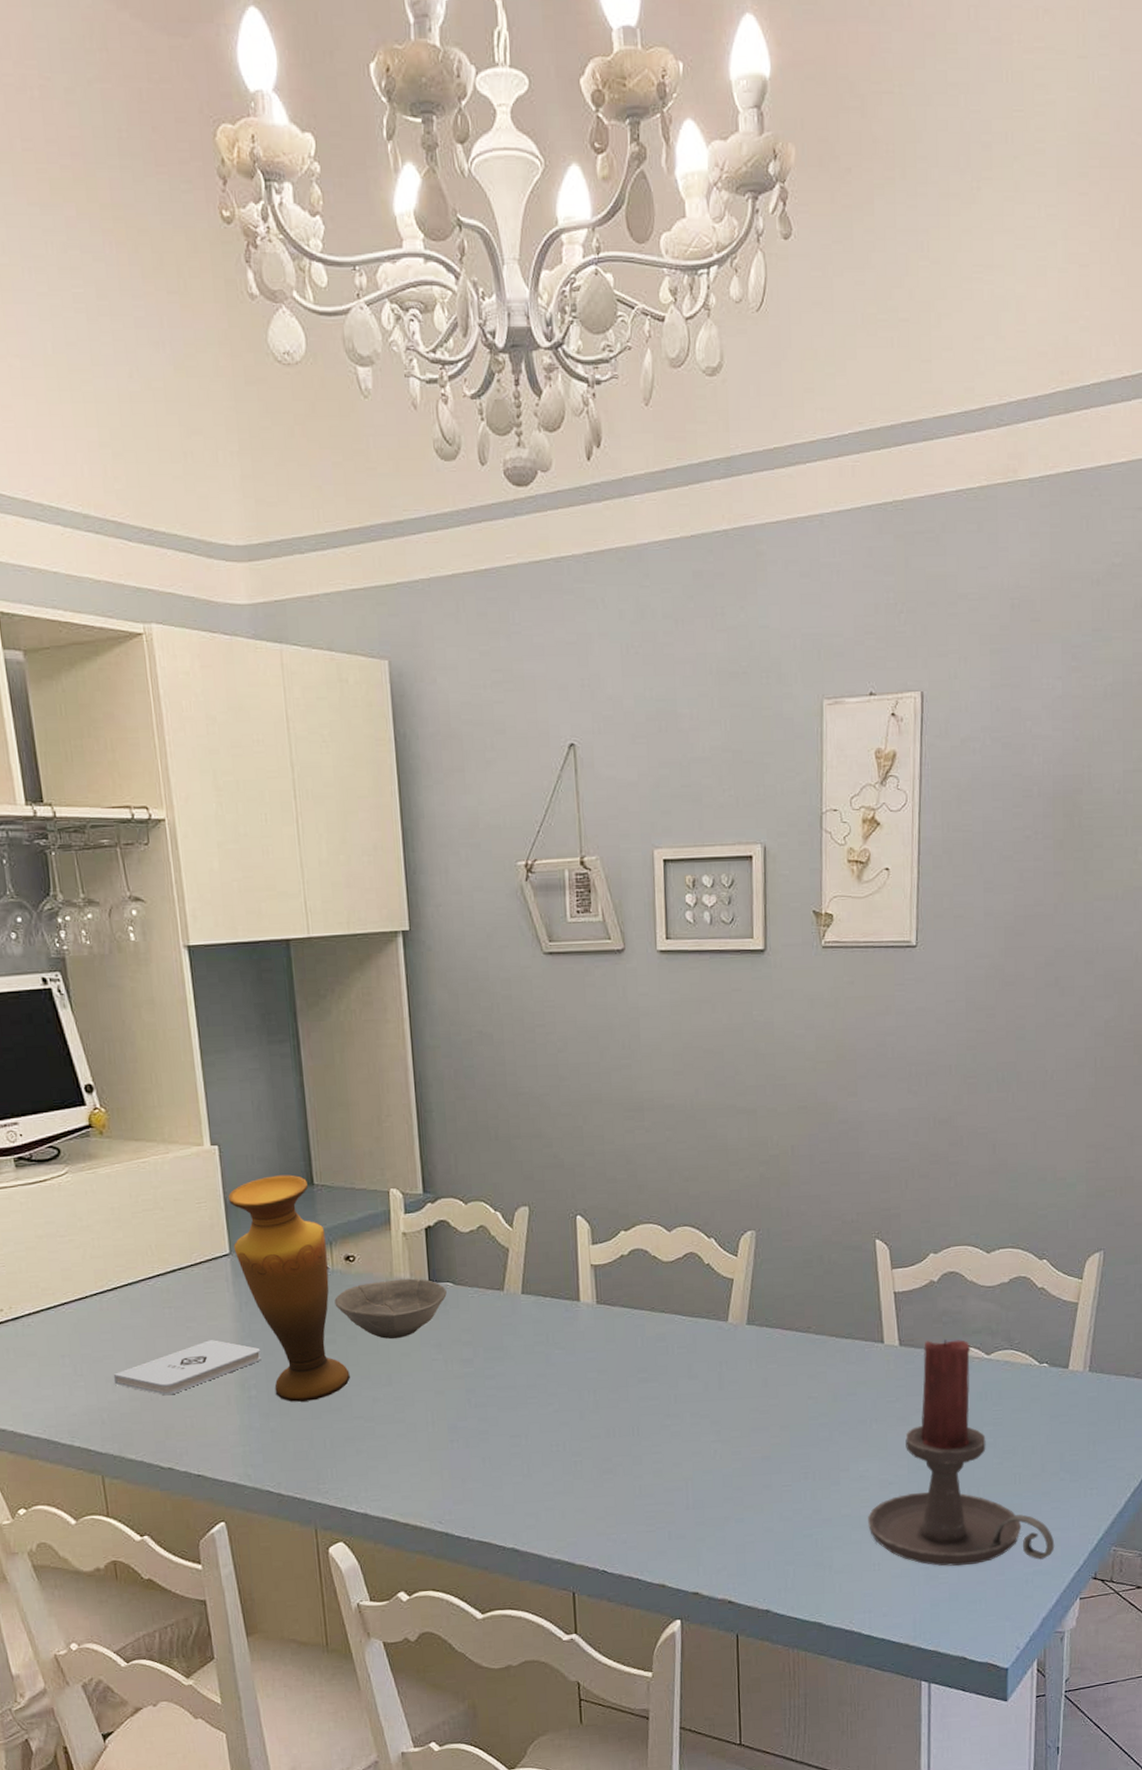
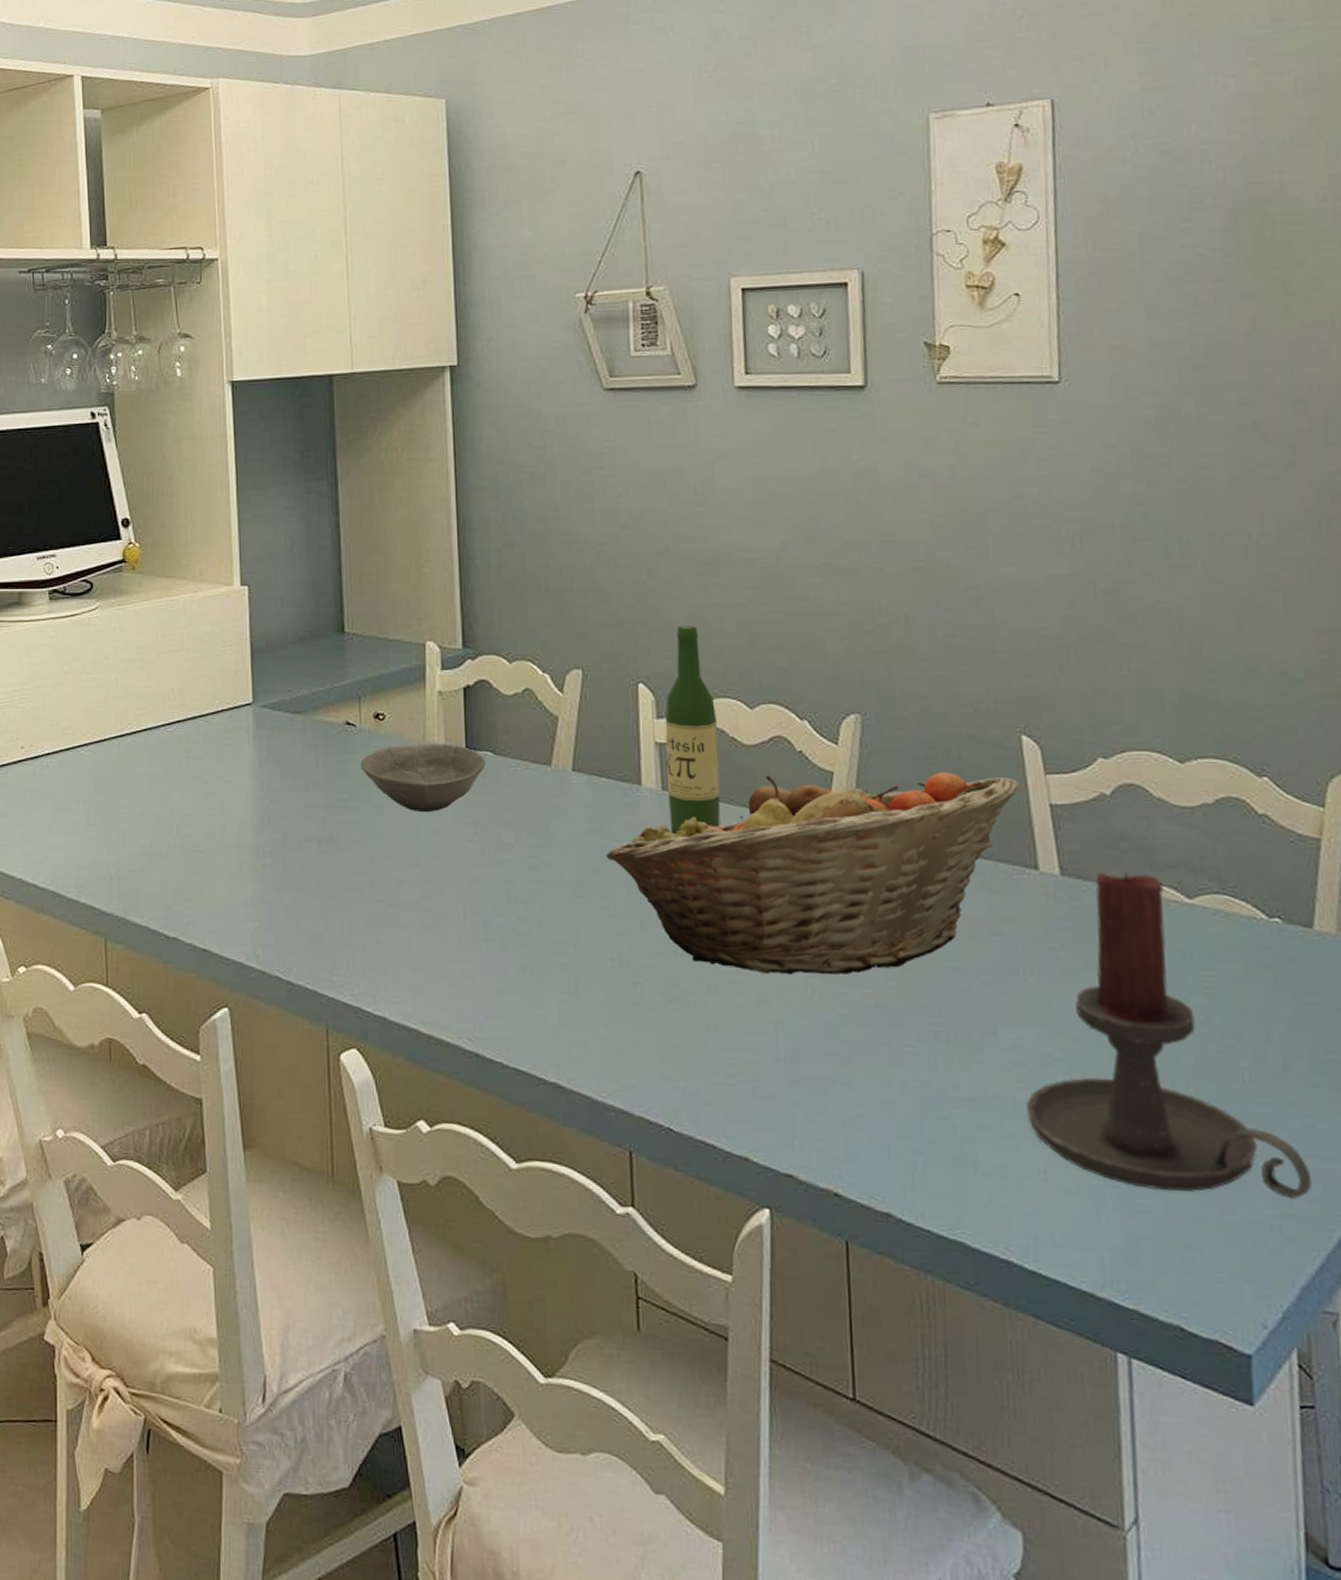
notepad: present [113,1340,261,1396] -> none [125,797,279,855]
vase: present [229,1175,350,1402] -> none [256,620,374,876]
fruit basket: none [551,1272,873,1443] -> present [605,772,1020,975]
wine bottle: none [598,1164,644,1339] -> present [664,626,721,834]

